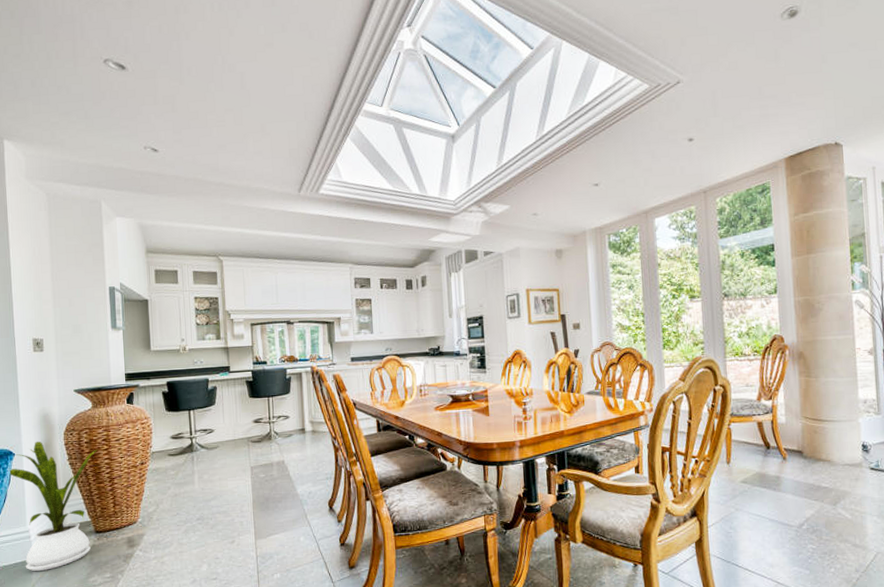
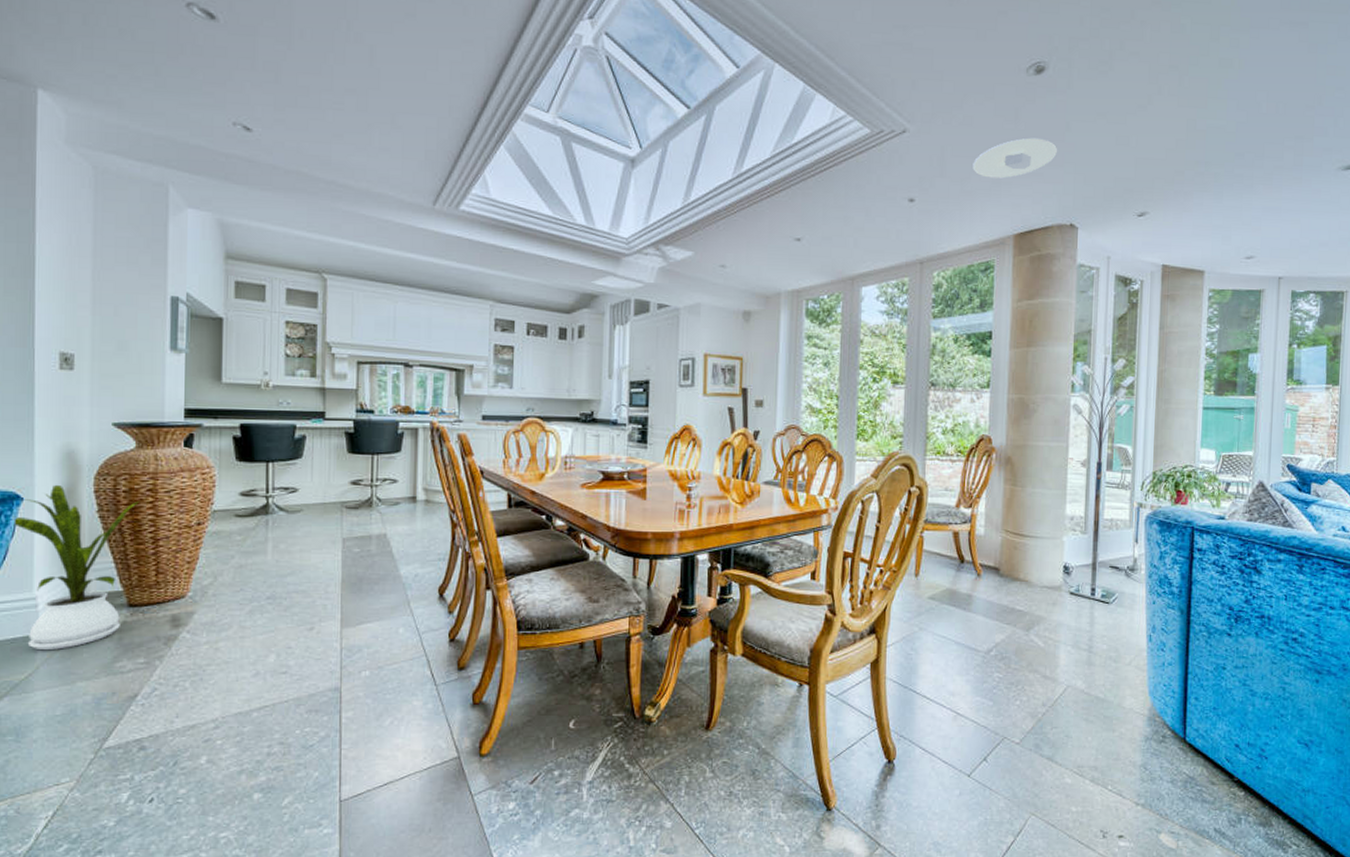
recessed light: none [741,72,817,112] -> present [973,138,1058,179]

